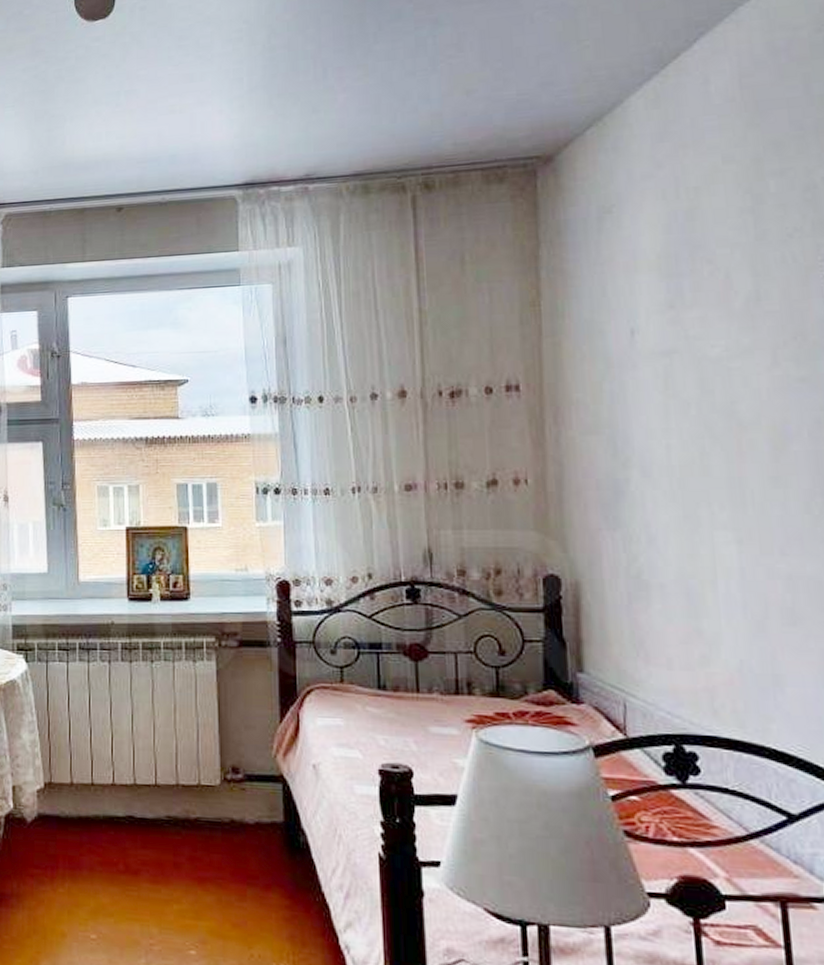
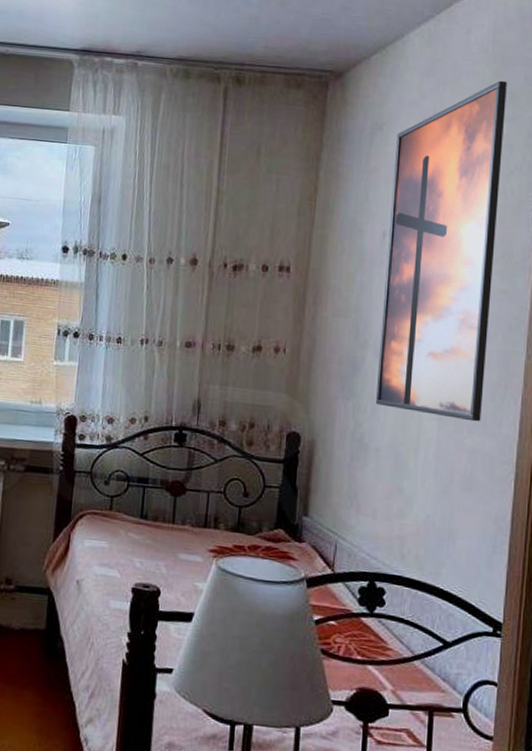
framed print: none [631,130,796,541] -> present [375,80,507,422]

